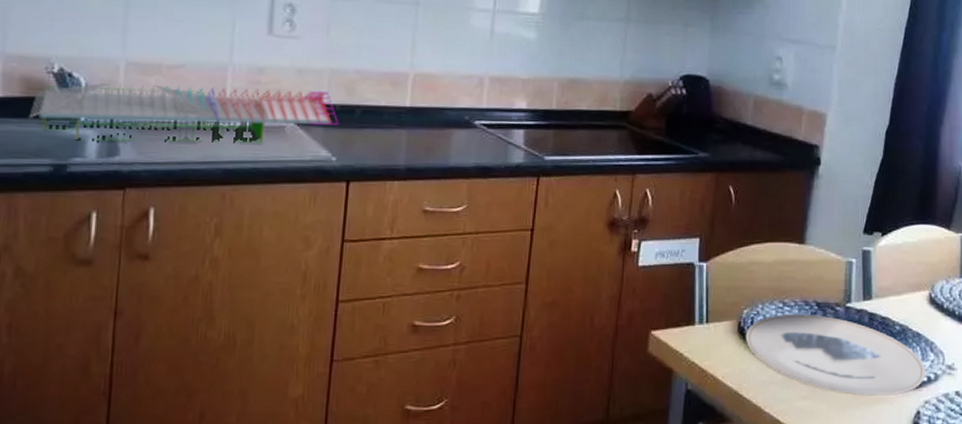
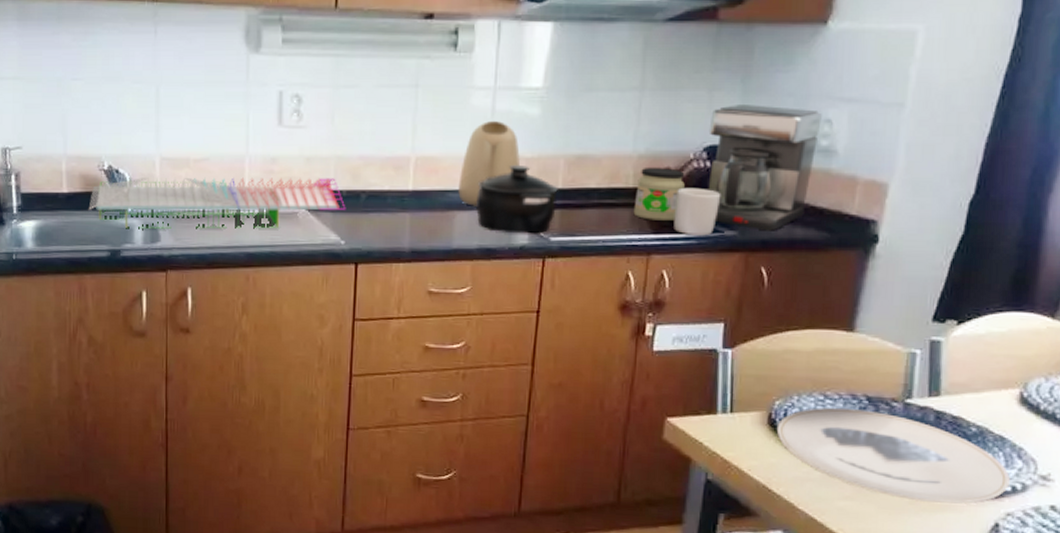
kettle: none [456,41,517,125] -> present [458,120,520,206]
saucepan: none [473,86,552,153] -> present [476,166,558,234]
jar: none [620,92,665,143] -> present [633,167,685,221]
mug: none [655,112,695,157] -> present [674,187,721,236]
coffee maker: none [684,40,774,154] -> present [708,105,822,231]

